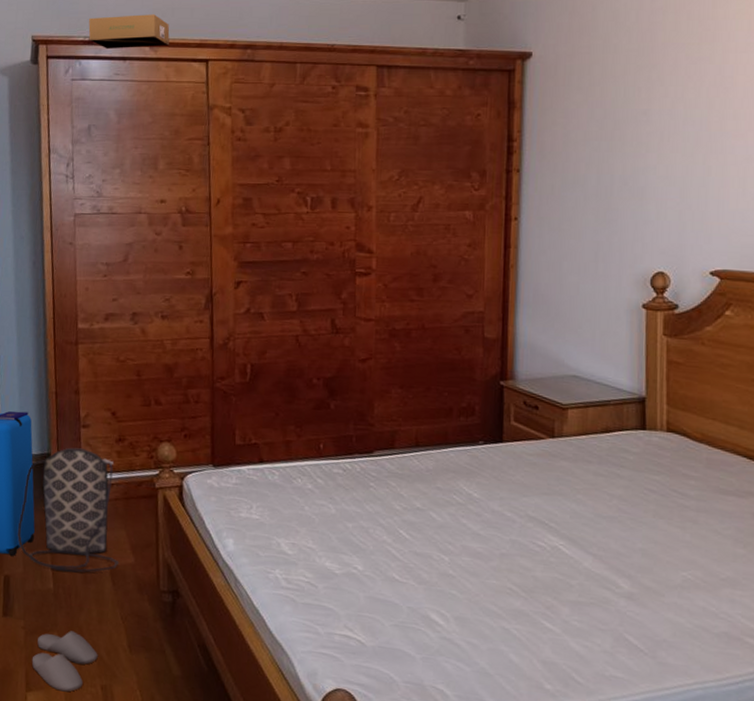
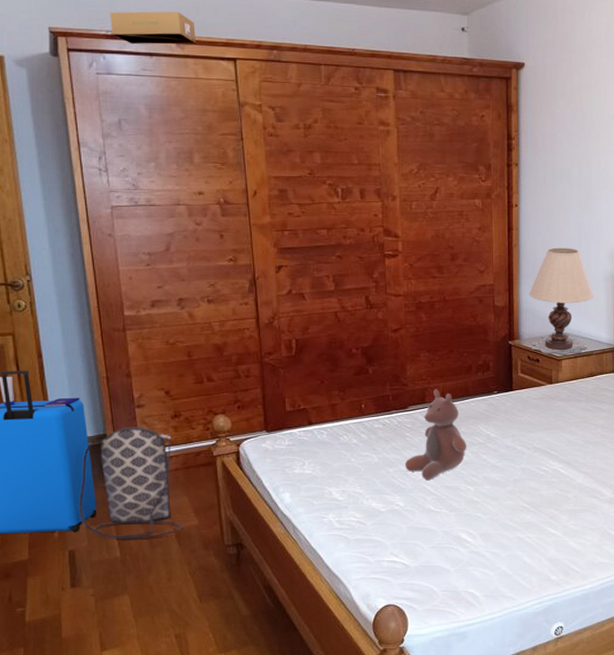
slippers: present [31,631,98,692] -> none [104,591,170,646]
stuffed bear: none [366,432,443,542] -> present [404,389,467,480]
table lamp: none [527,270,612,402] -> present [528,247,593,354]

